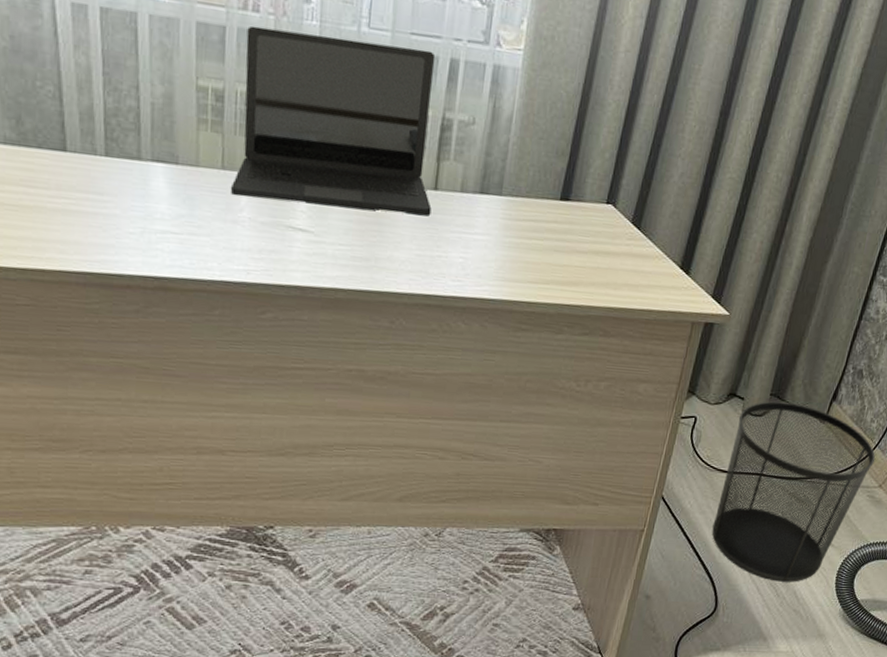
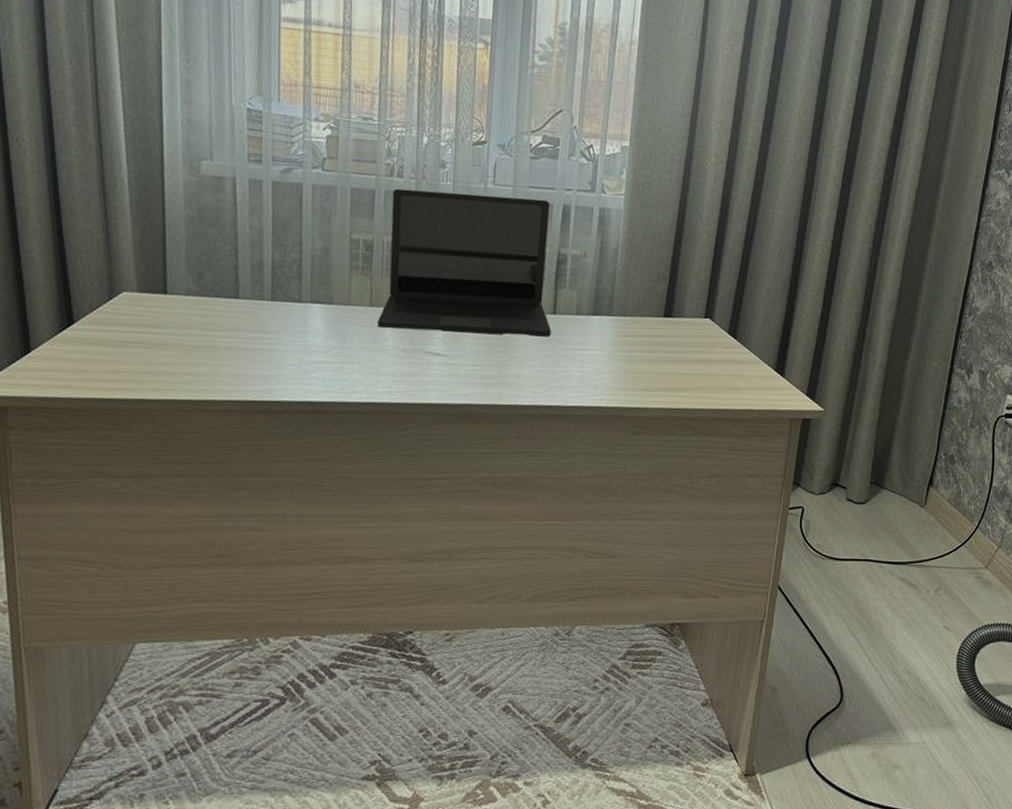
waste bin: present [712,401,876,582] -> none [830,489,978,669]

